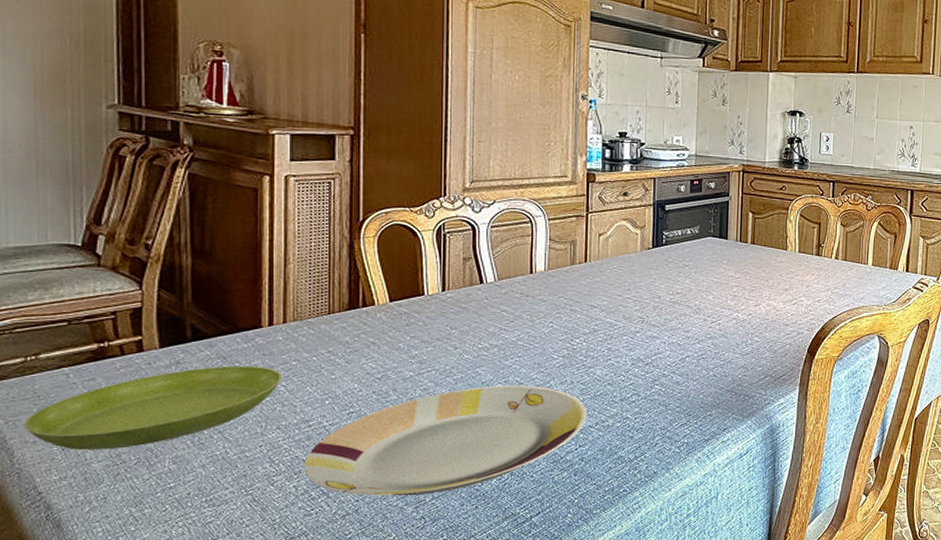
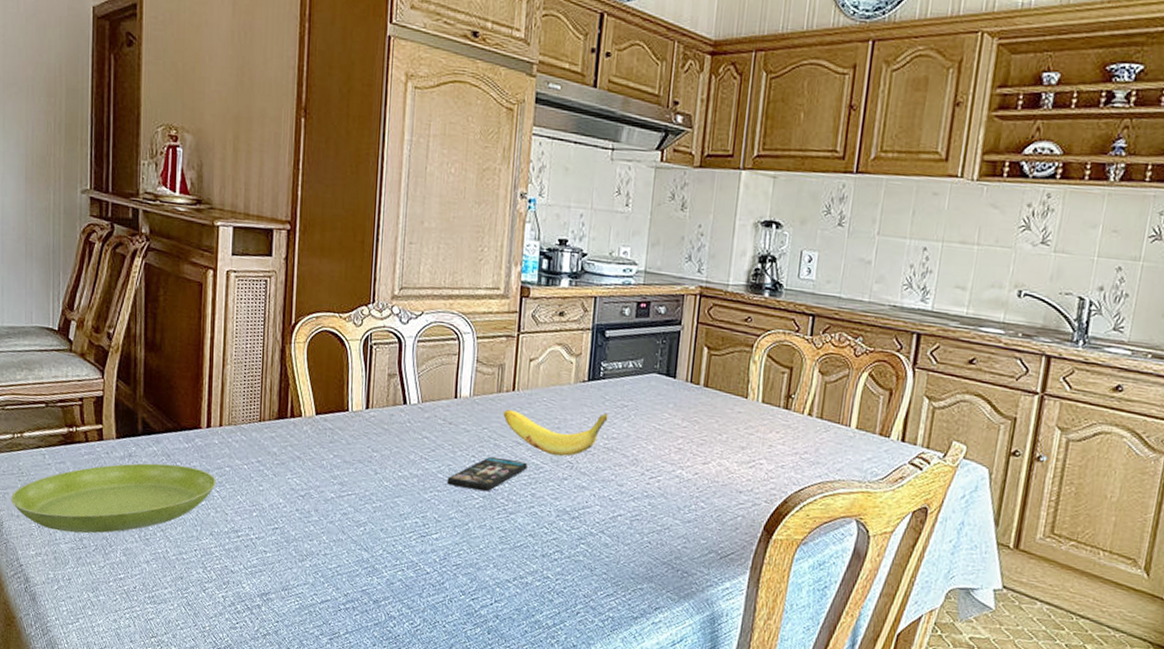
plate: present [304,386,587,496] -> none [232,519,505,628]
smartphone: none [527,320,603,352] -> present [446,456,528,492]
banana: none [577,272,672,314] -> present [503,410,608,457]

